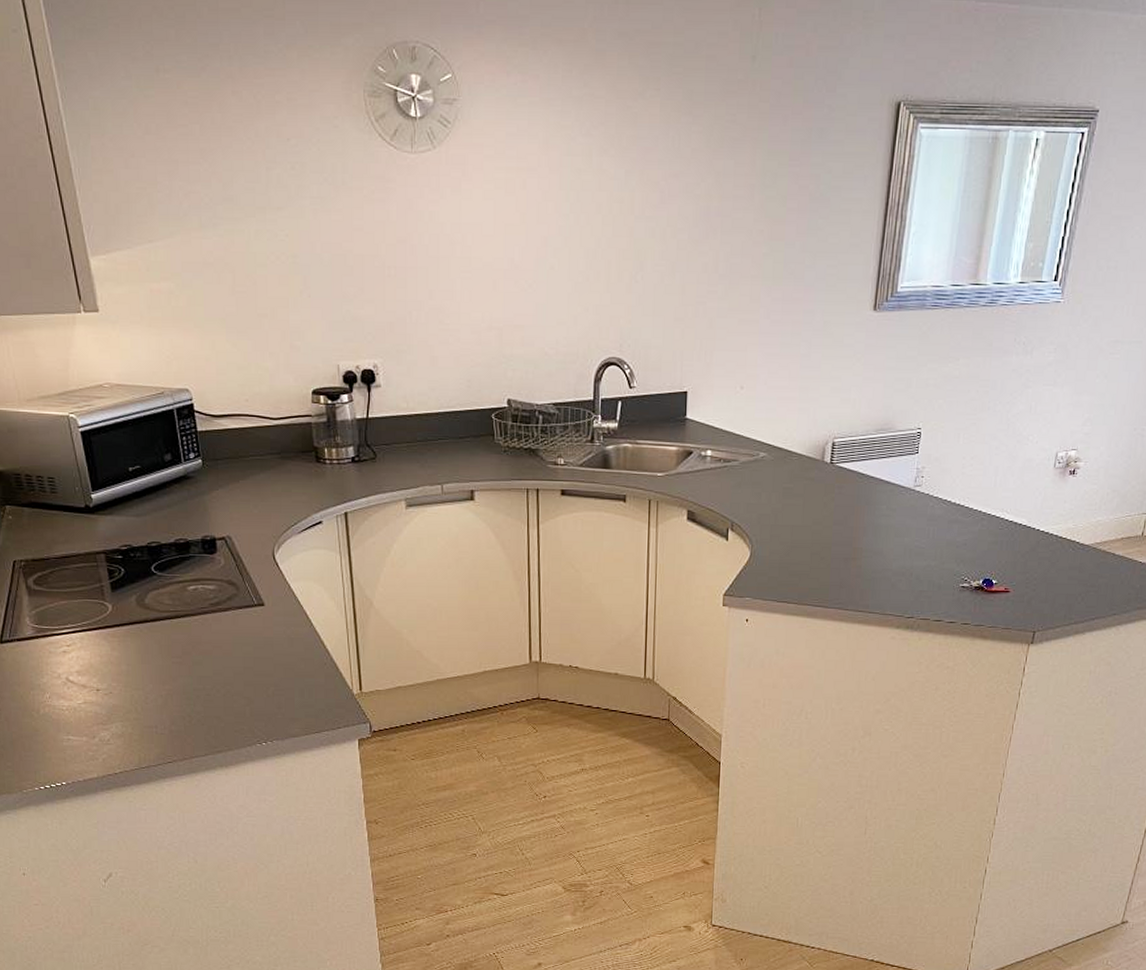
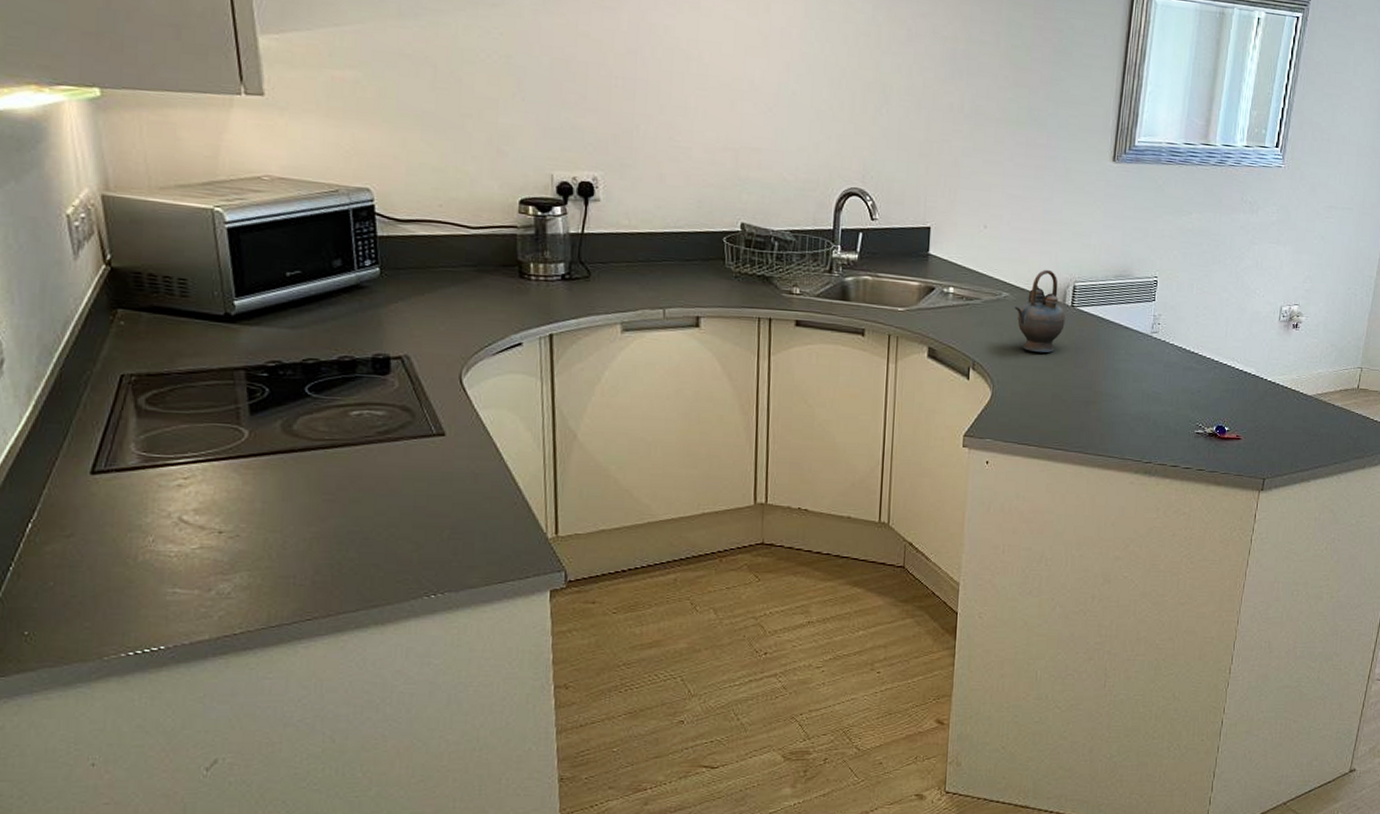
teapot: none [772,427,824,512] -> present [1014,269,1065,353]

